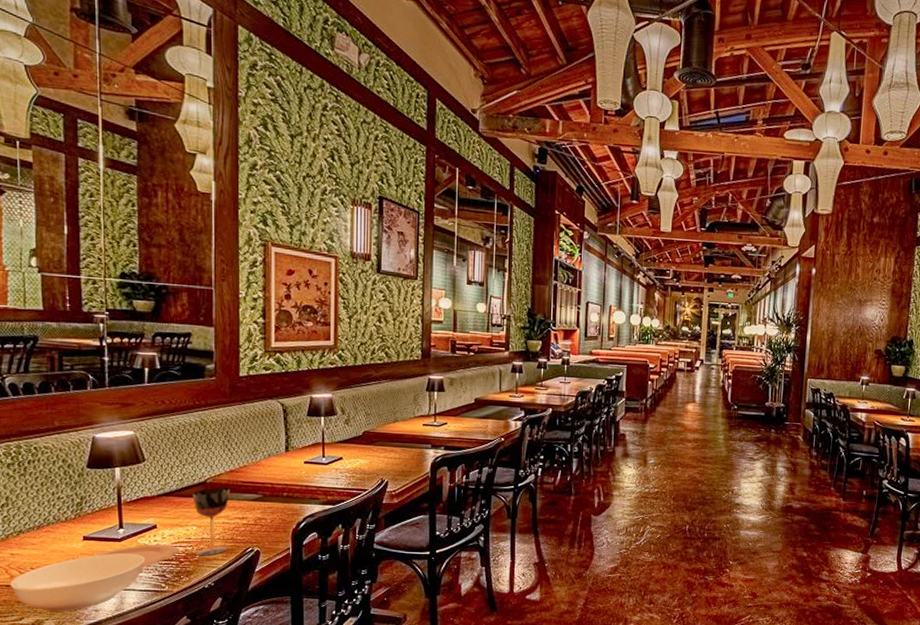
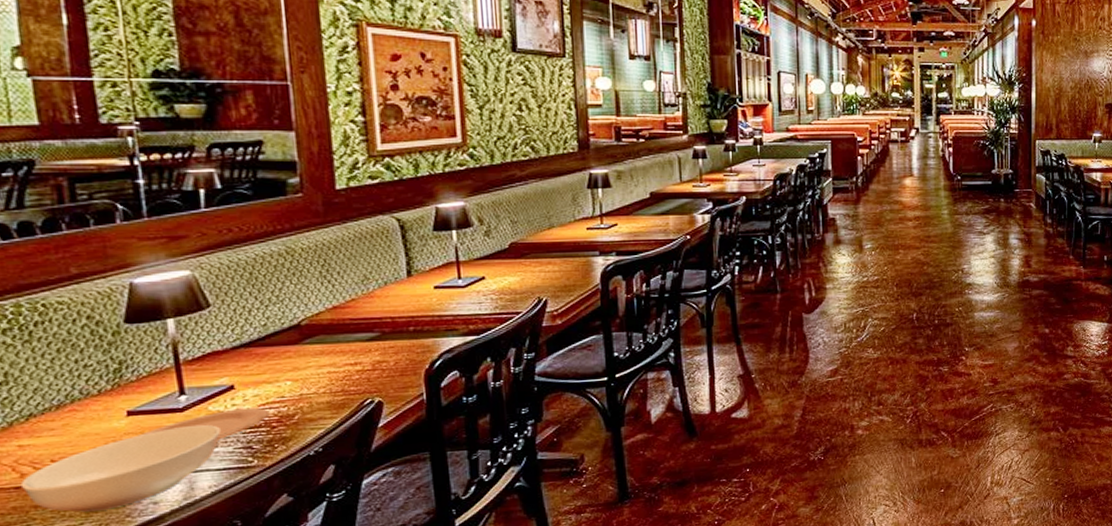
wineglass: present [192,487,230,556] -> none [282,328,339,417]

